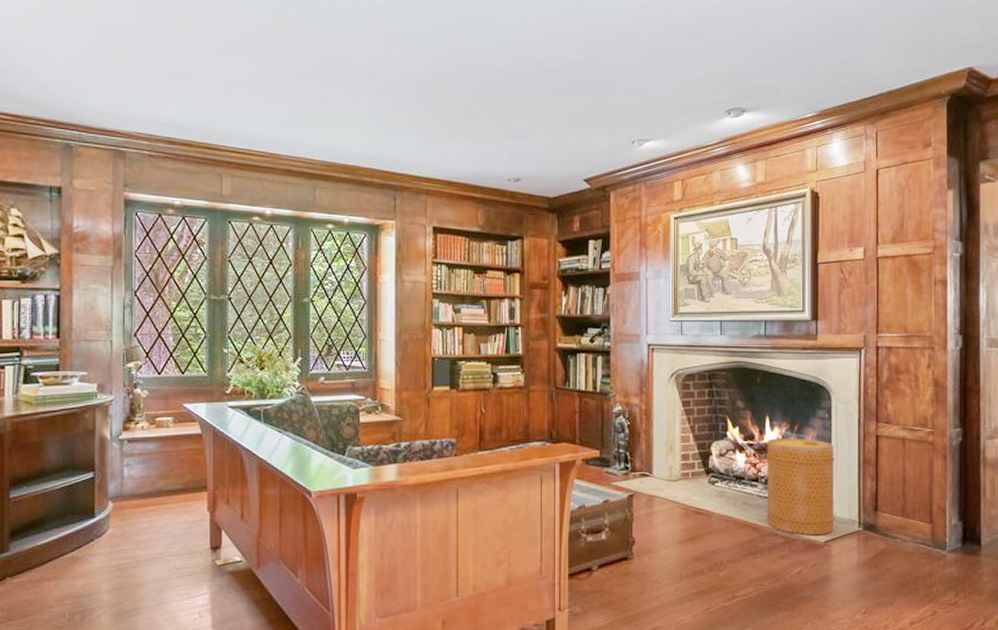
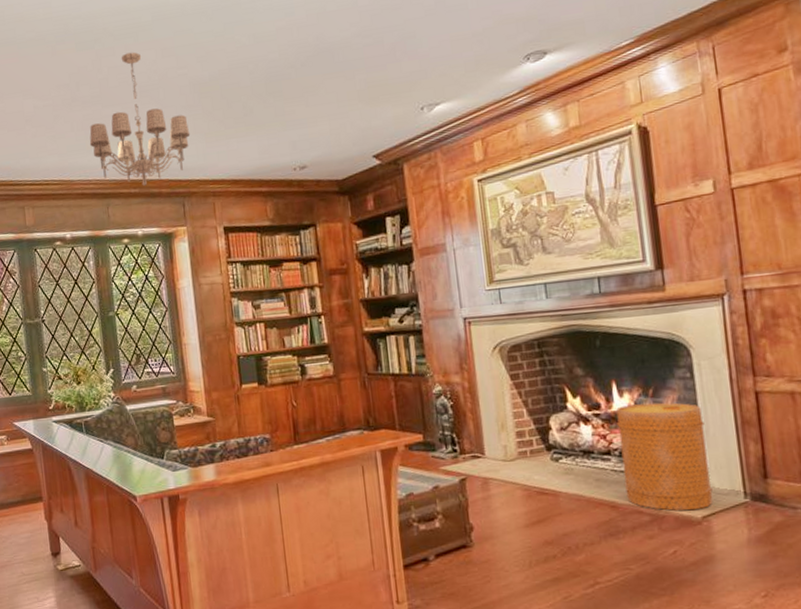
chandelier: none [302,33,410,172] -> present [89,52,191,186]

